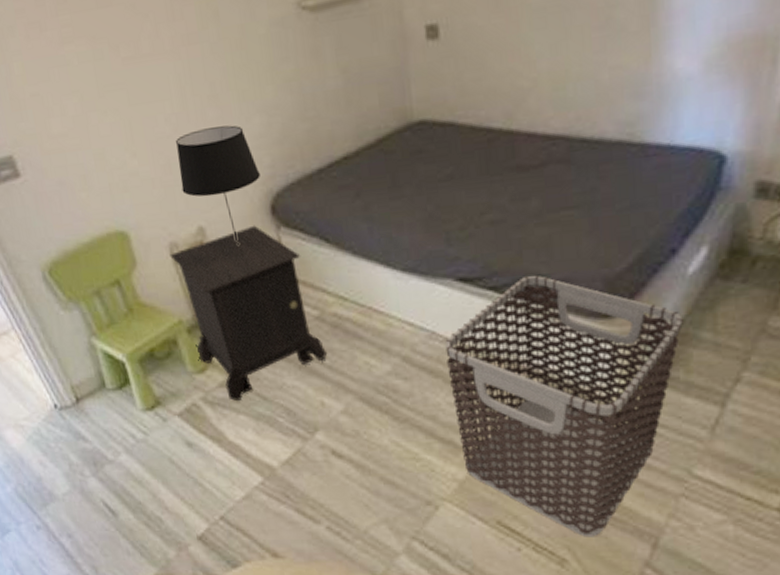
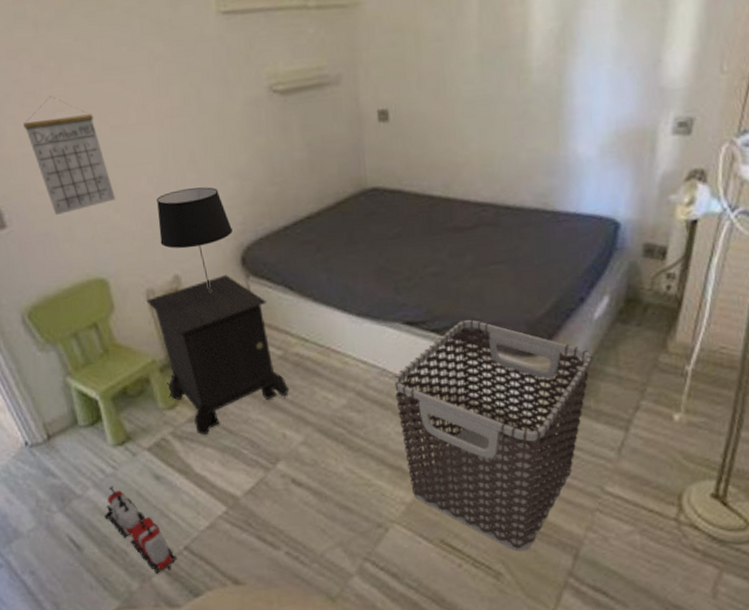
calendar: none [30,25,132,163] -> present [23,95,115,216]
toy train: none [138,451,213,544] -> present [104,486,177,575]

